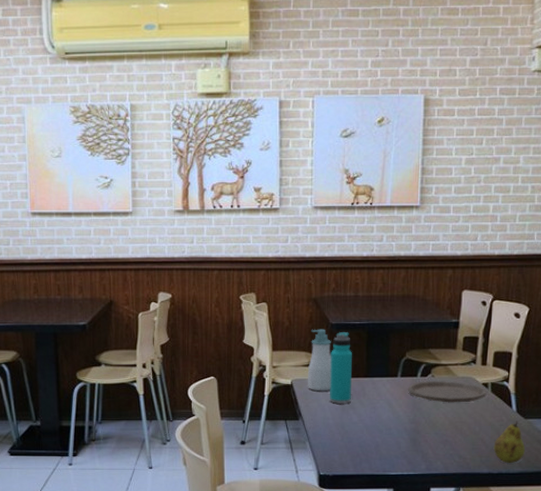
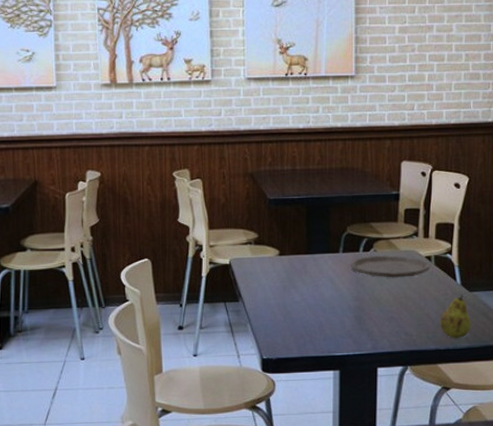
soap bottle: present [308,329,332,391] -> none [247,205,271,270]
water bottle: present [330,332,352,405] -> none [270,207,292,284]

